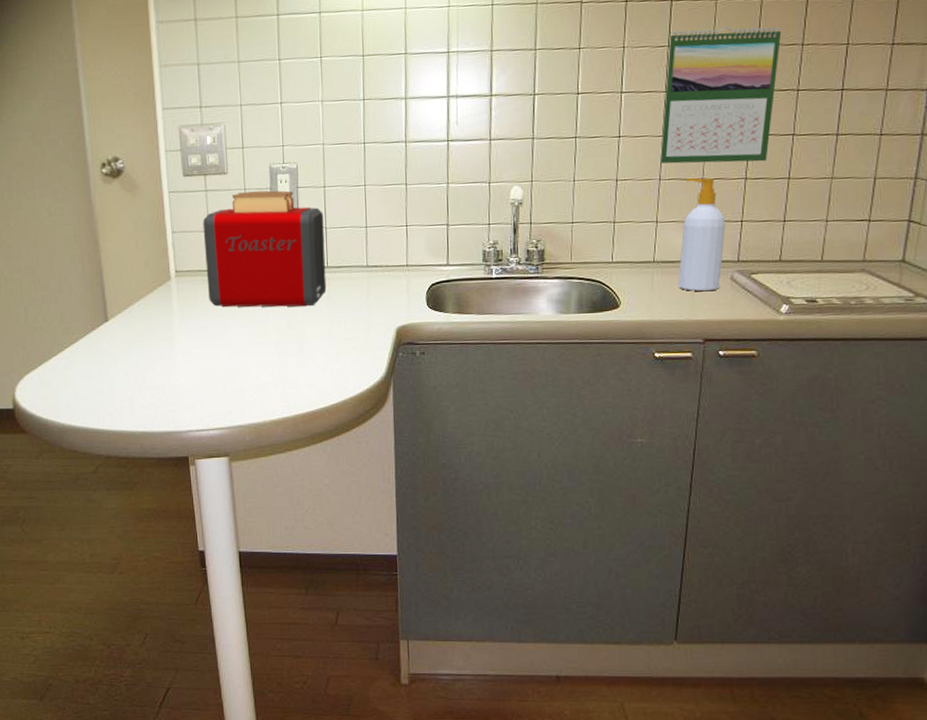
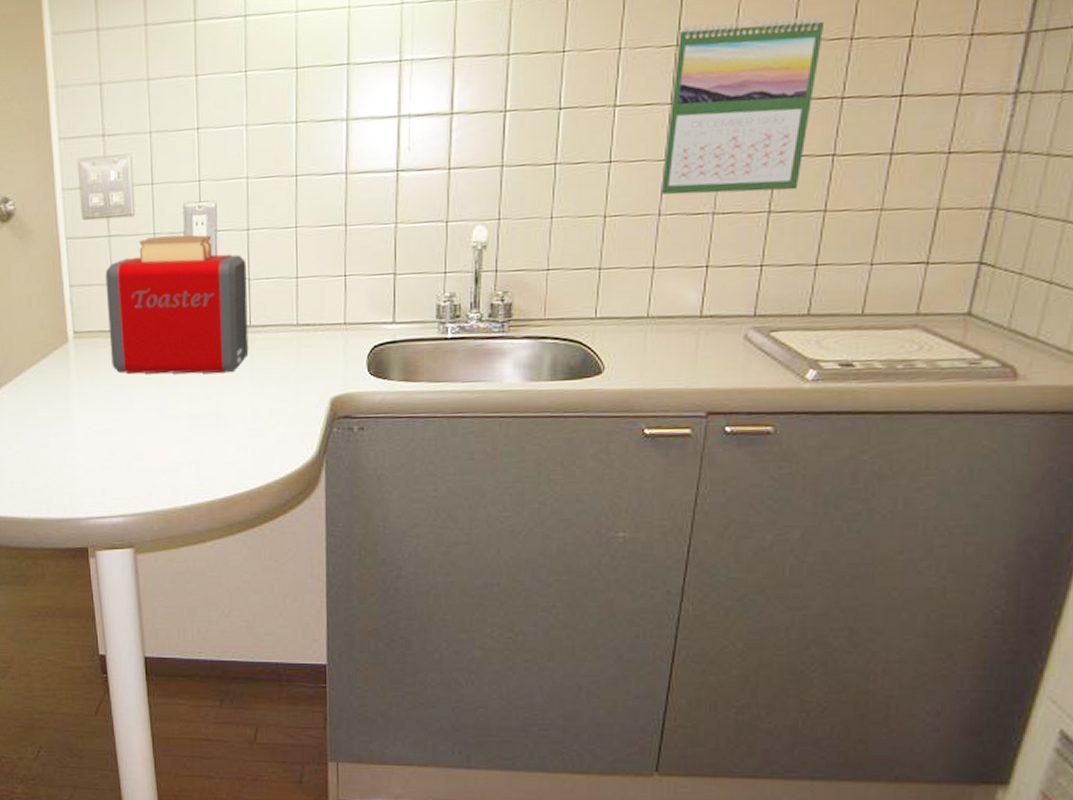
soap bottle: present [678,178,726,292] -> none [677,212,741,354]

